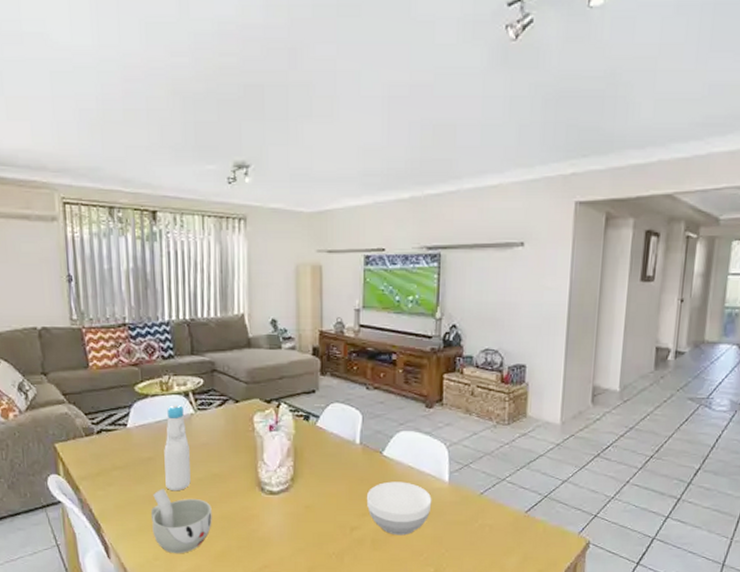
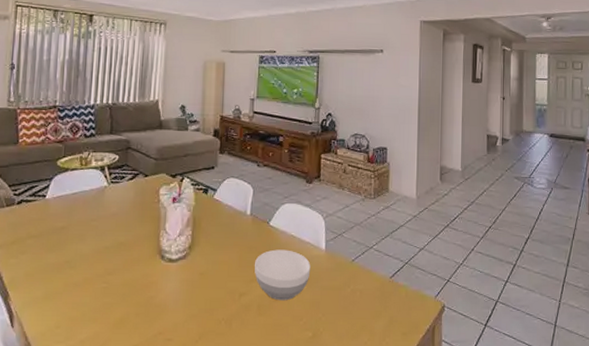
cup: present [151,489,212,554] -> none [57,257,115,322]
bottle: present [164,405,191,491] -> none [75,178,100,259]

